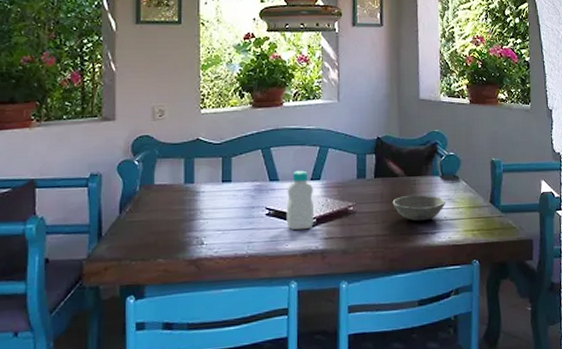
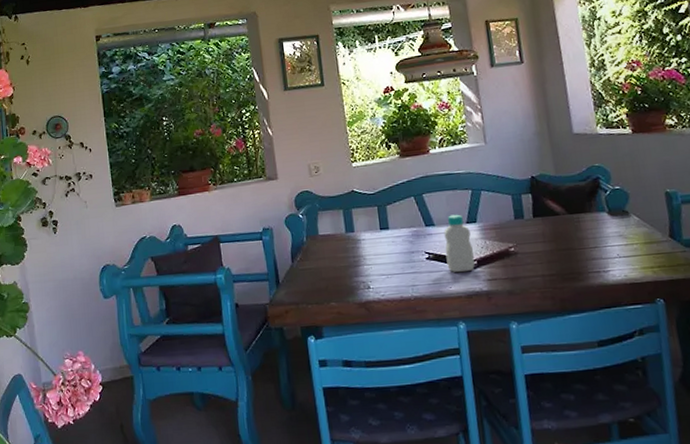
soup bowl: present [392,194,445,221] -> none [556,232,617,260]

